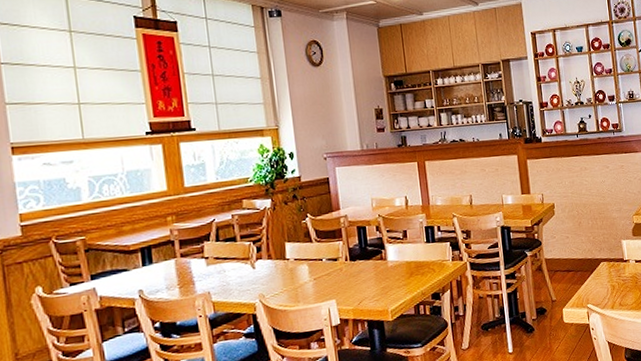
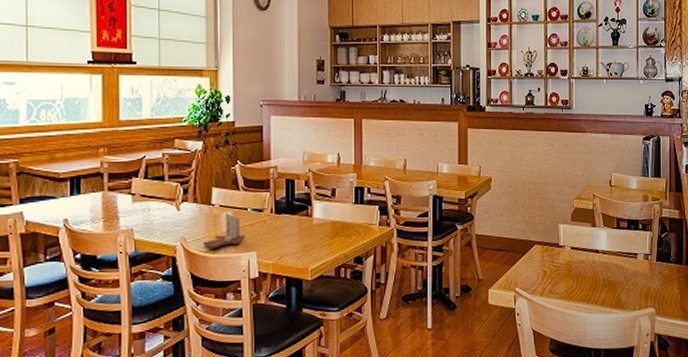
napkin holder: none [281,266,323,302] -> present [202,213,245,249]

